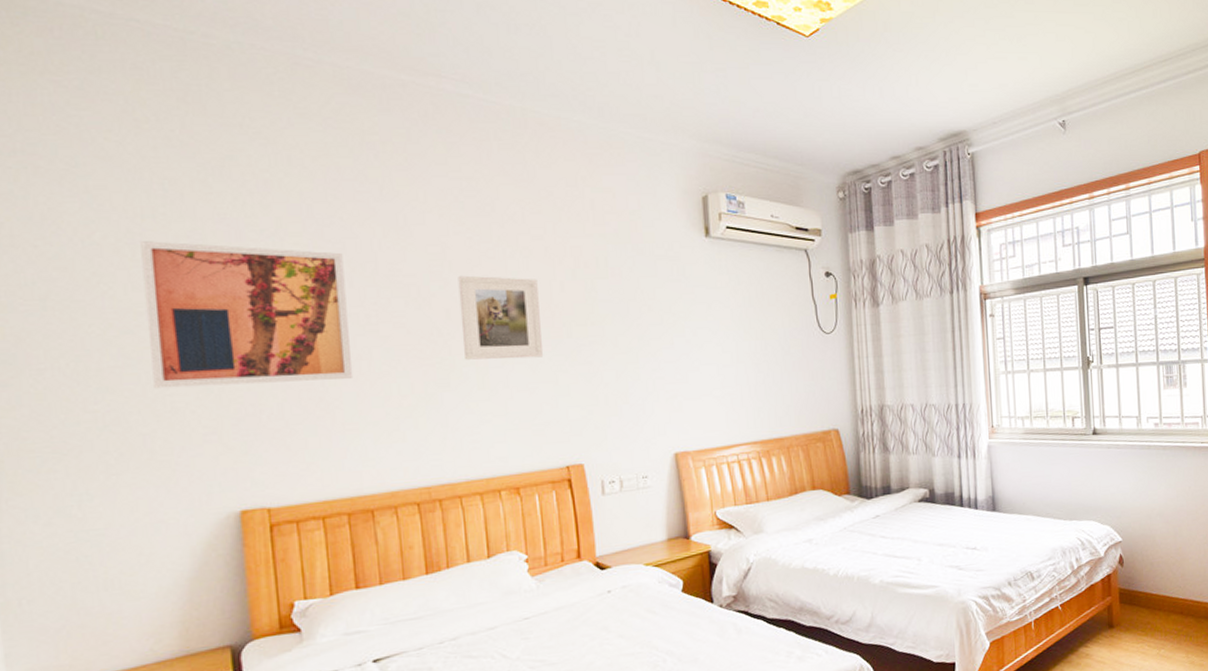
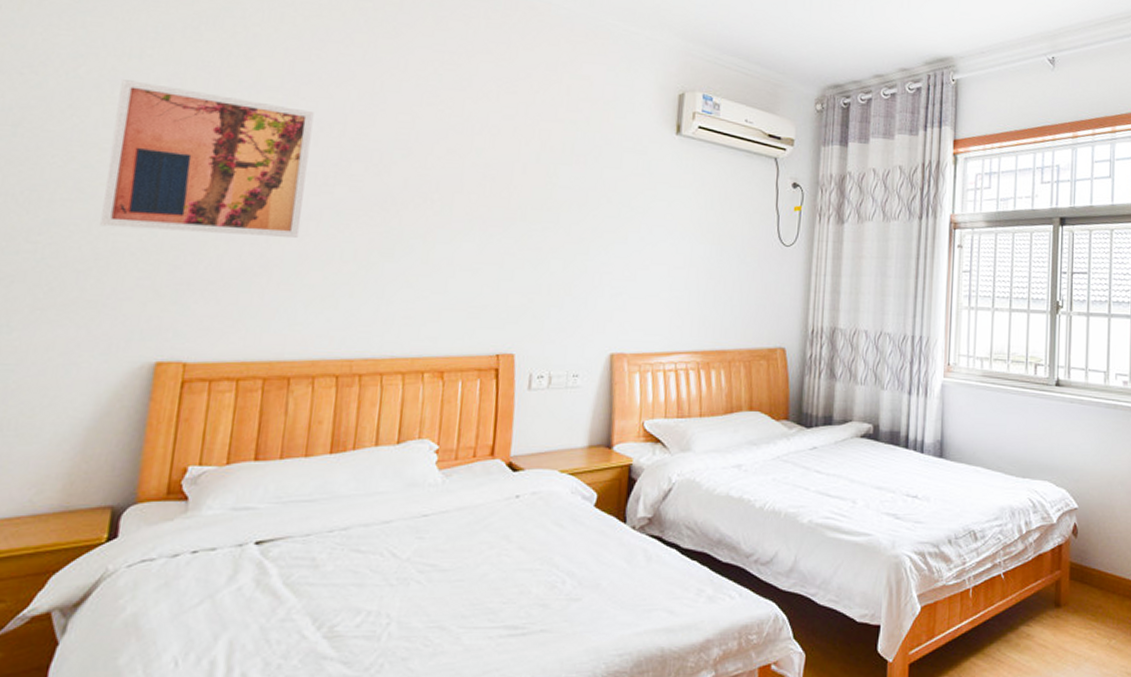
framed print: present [458,275,544,360] -> none [414,146,501,238]

